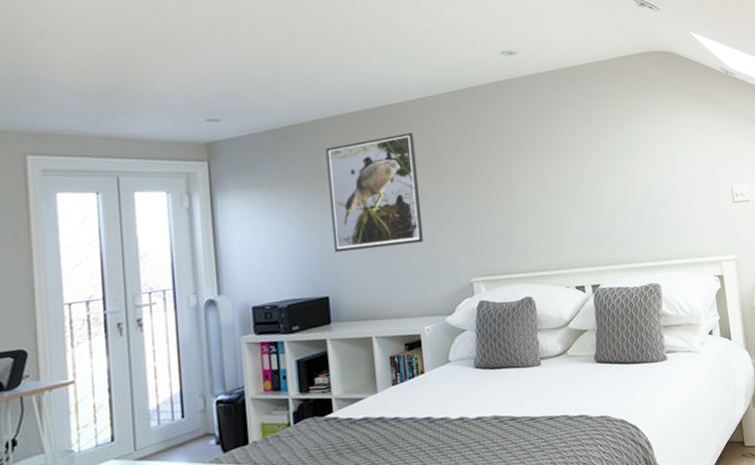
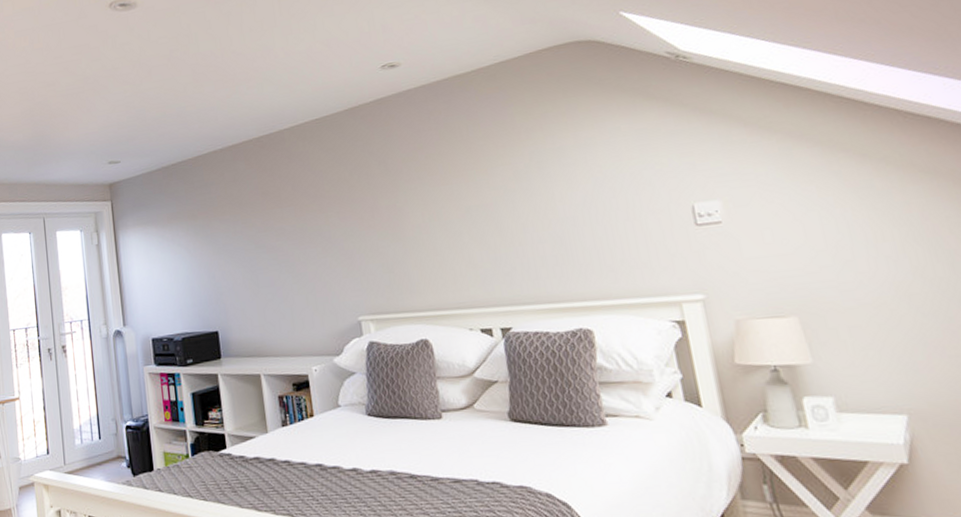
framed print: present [326,133,423,253] -> none [210,162,307,287]

